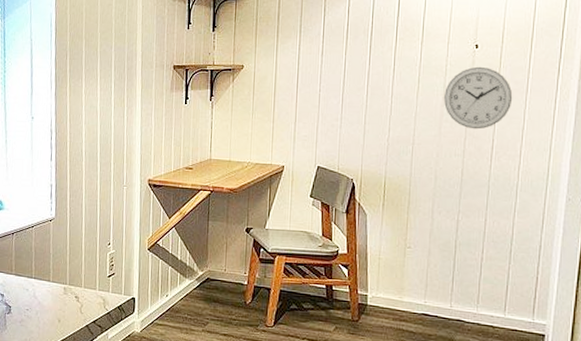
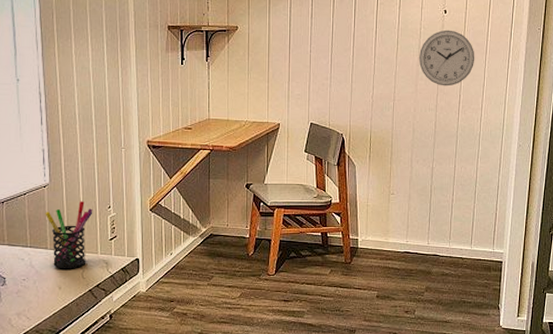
pen holder: none [49,236,94,303] -> present [45,201,93,269]

